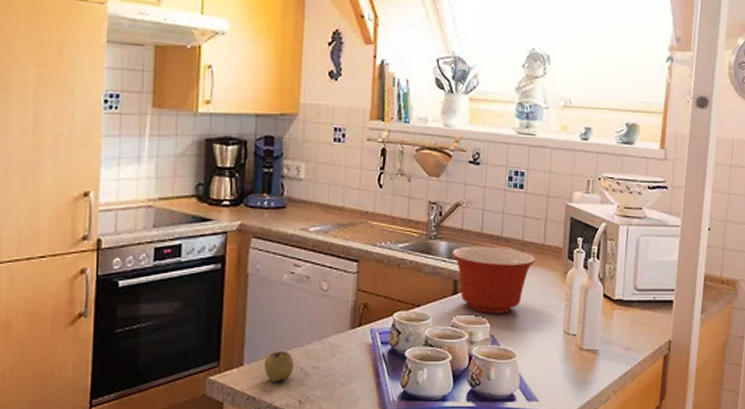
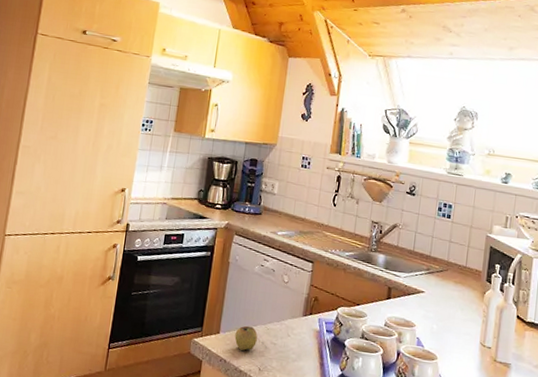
mixing bowl: present [451,246,536,314] -> none [387,260,458,321]

